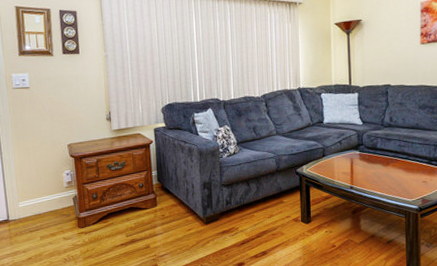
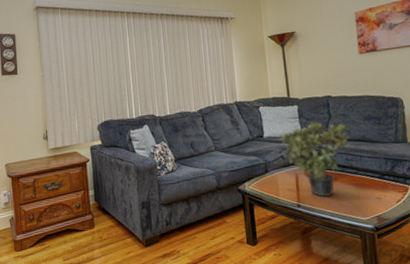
potted plant: none [339,109,405,180] -> present [280,122,351,197]

